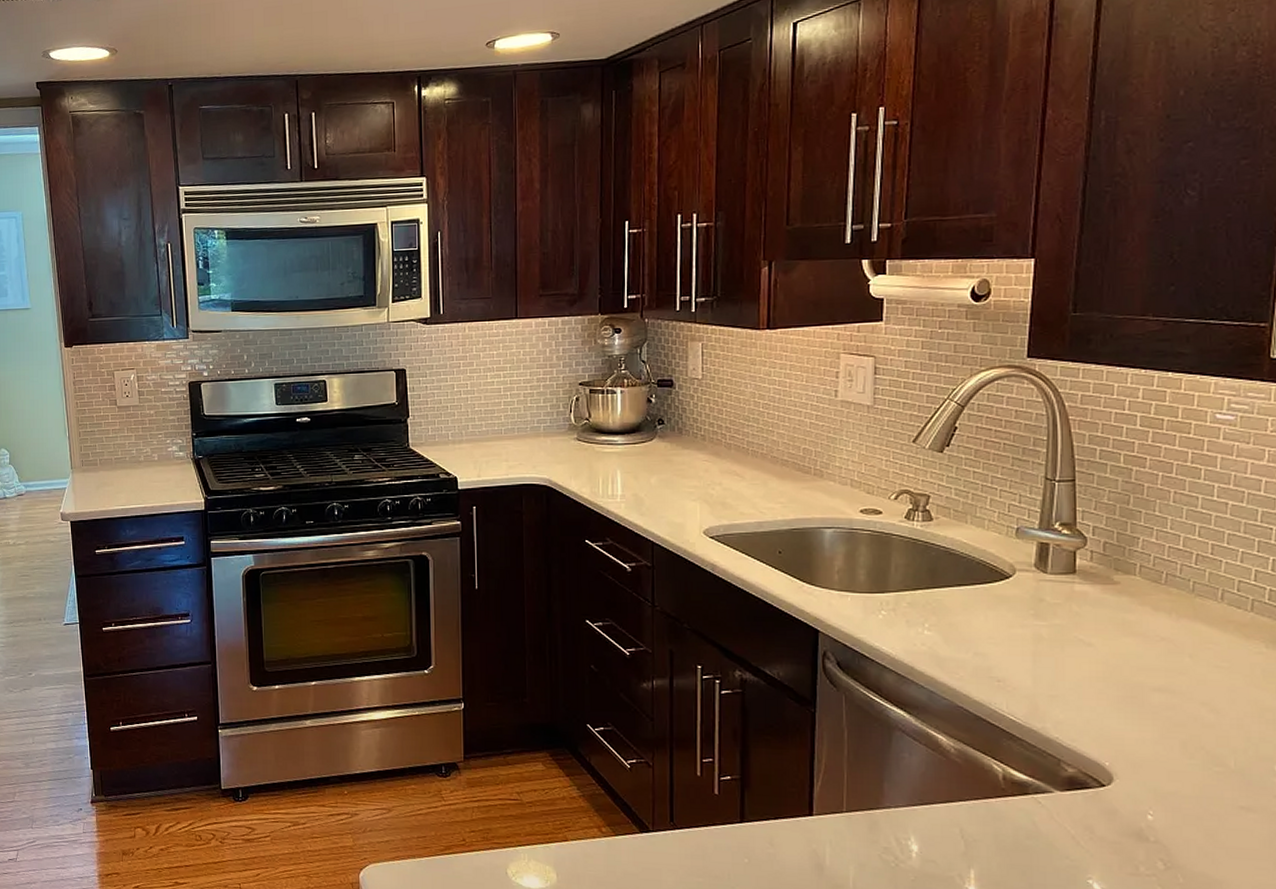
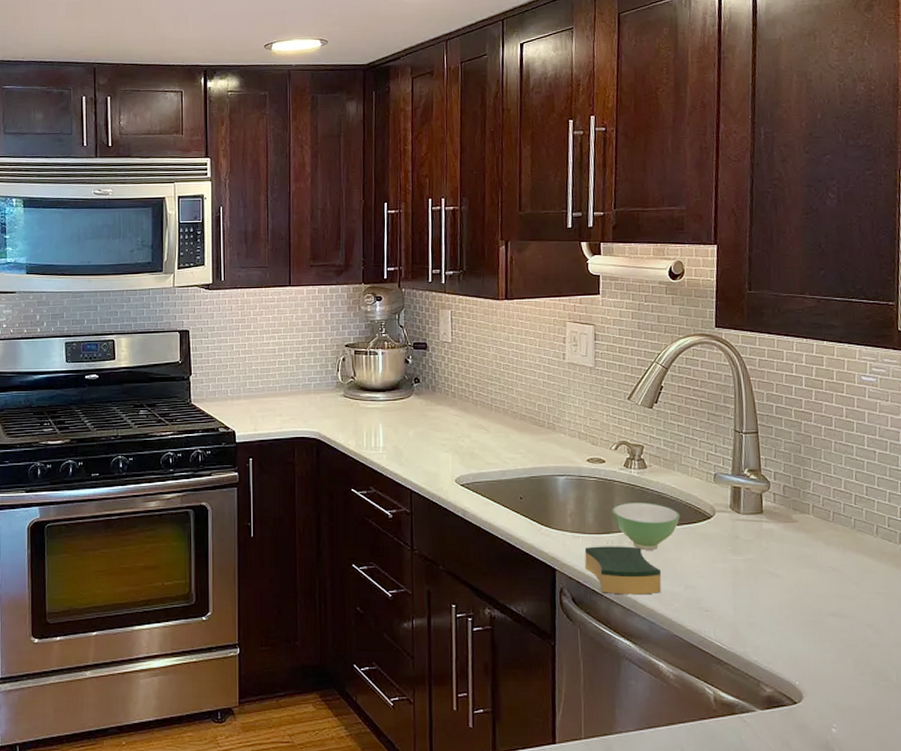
sponge: none [853,606,946,661] -> present [584,546,662,595]
bowl: none [887,559,972,612] -> present [611,503,680,550]

